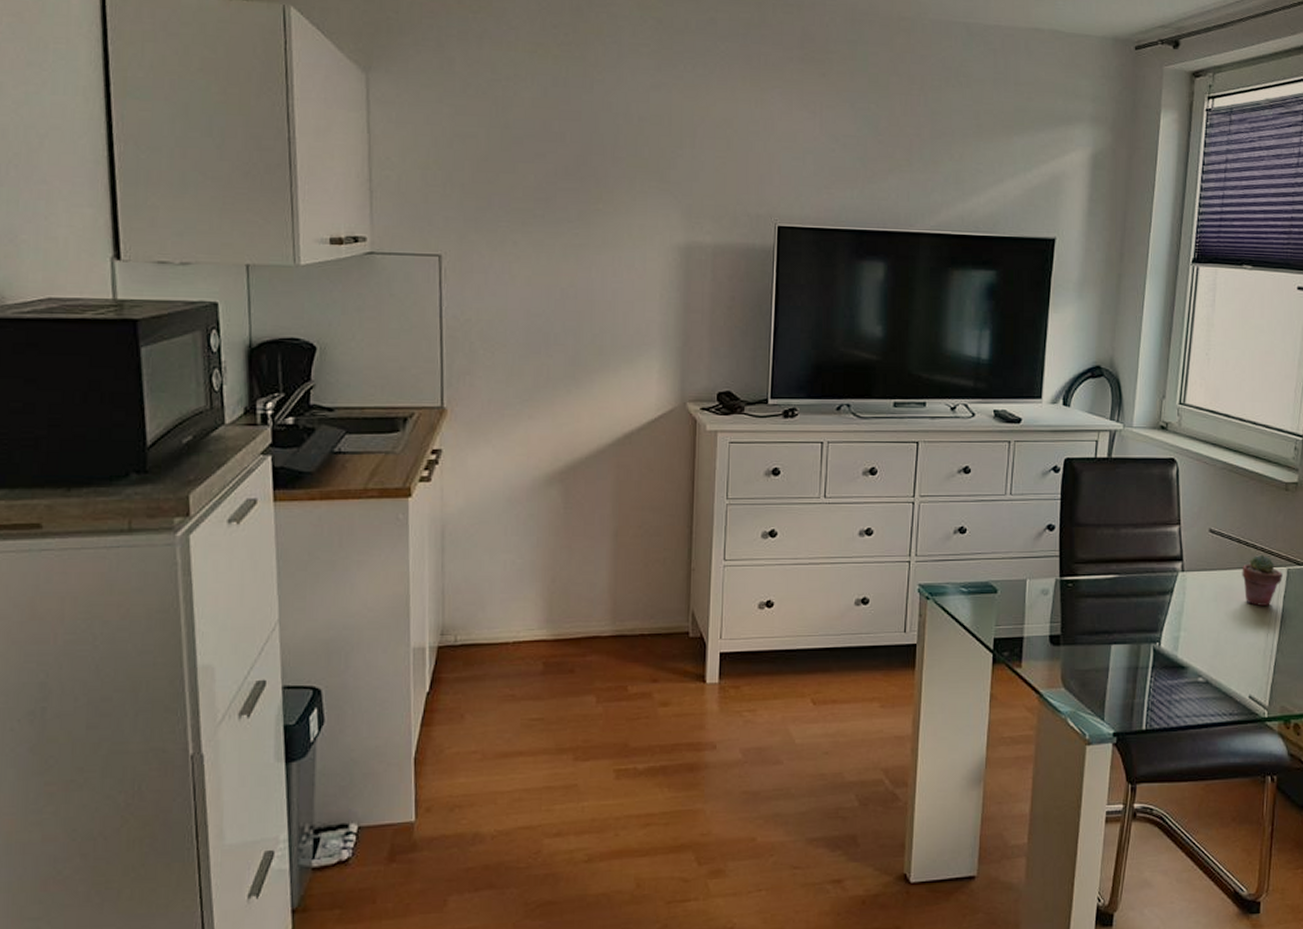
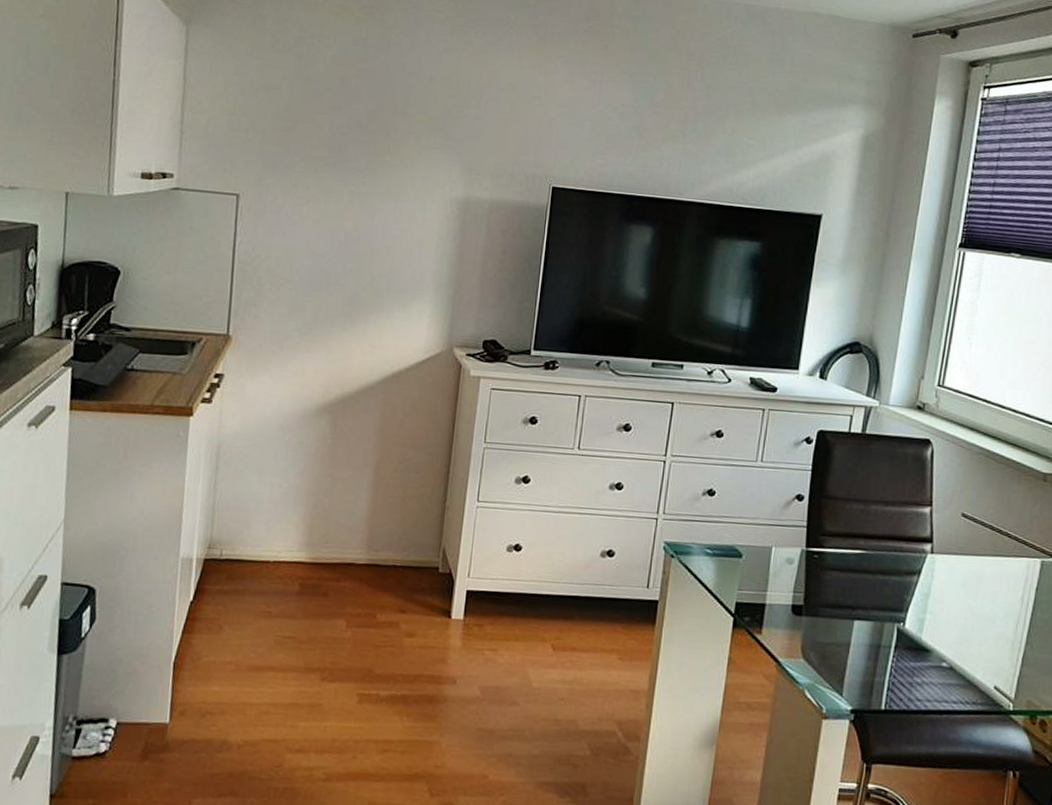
potted succulent: present [1242,554,1282,606] -> none [993,543,1036,596]

